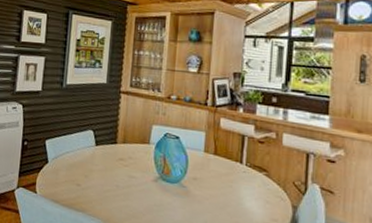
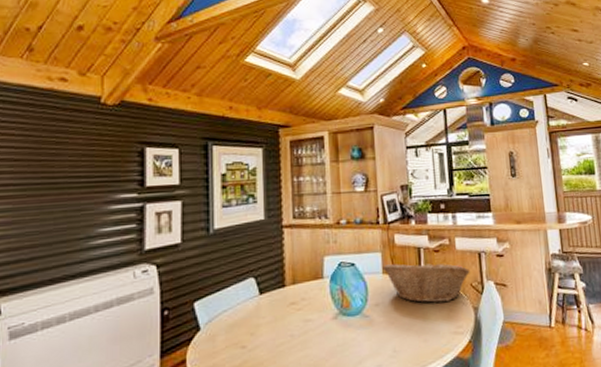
fruit basket: none [204,144,294,194] -> present [382,259,470,303]

